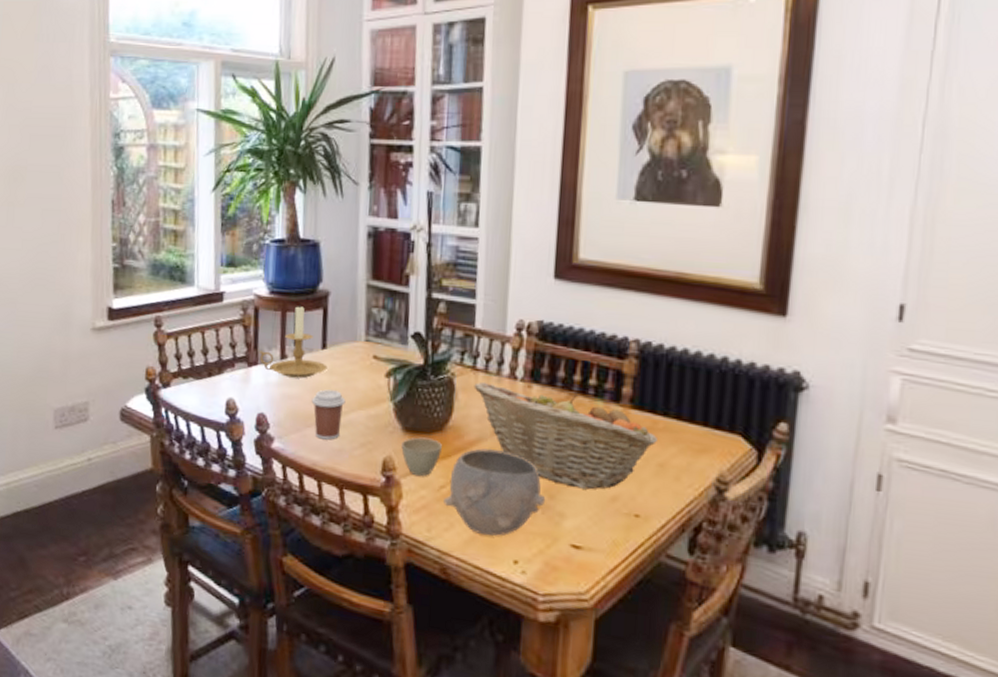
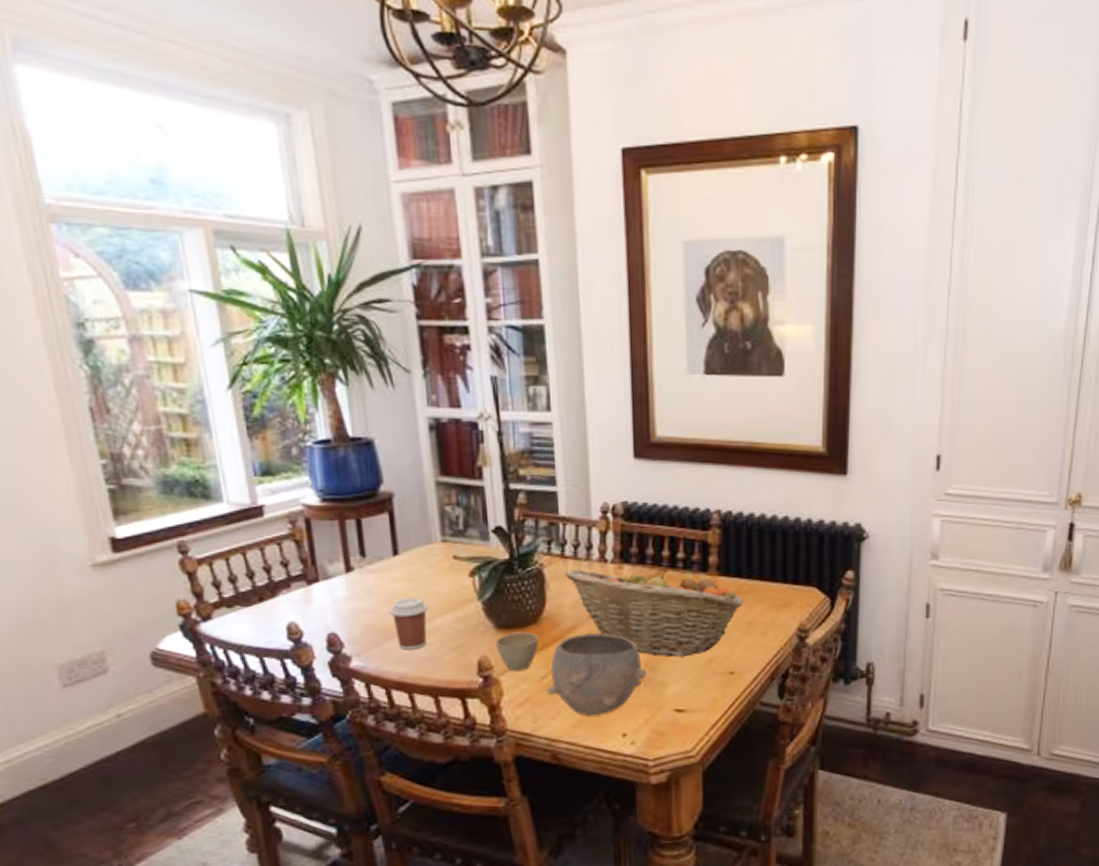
candle holder: present [259,303,328,379] -> none [318,509,403,591]

